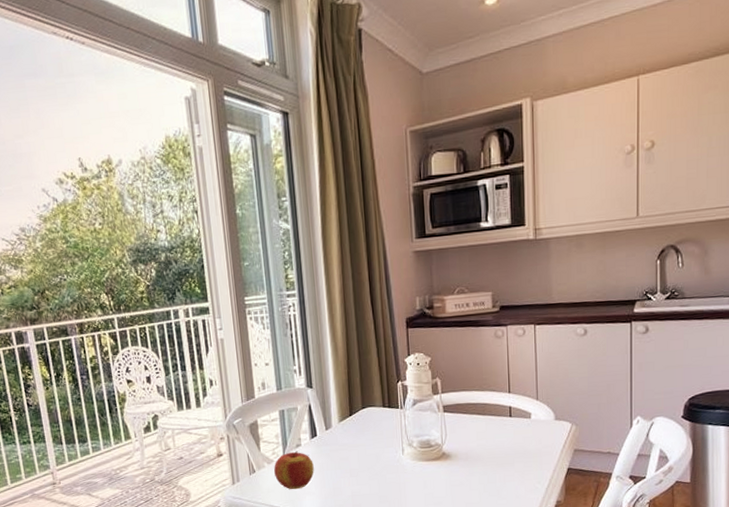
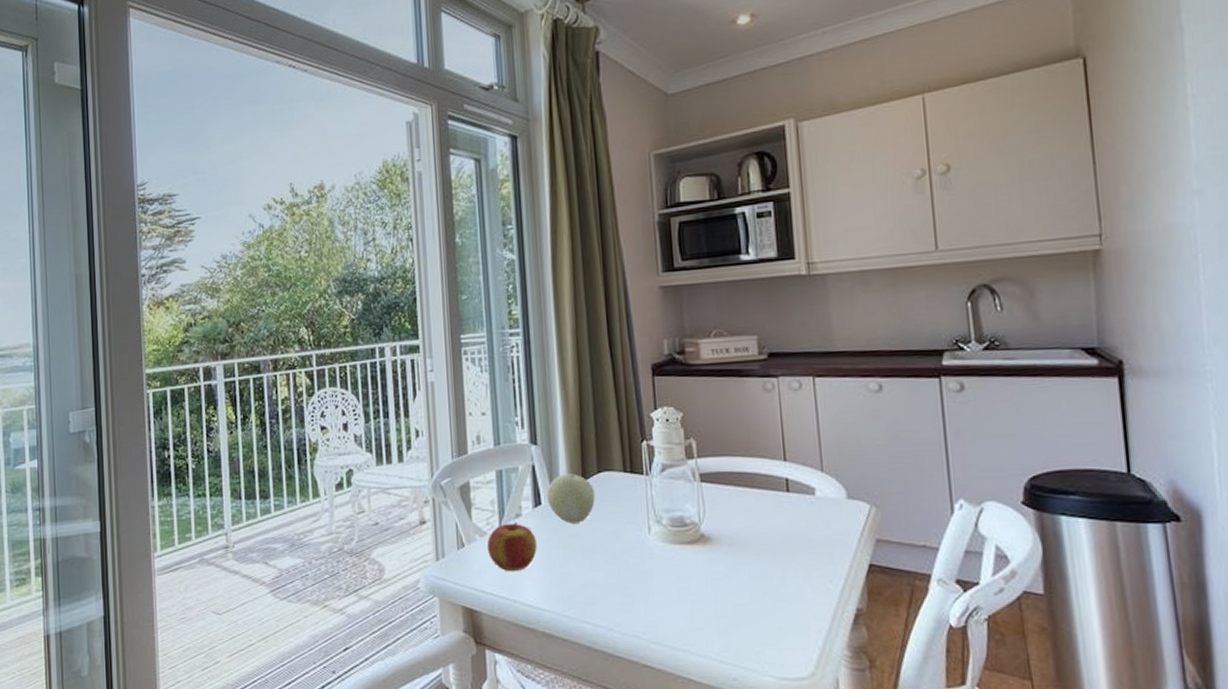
fruit: none [321,410,360,450] -> present [547,473,595,524]

